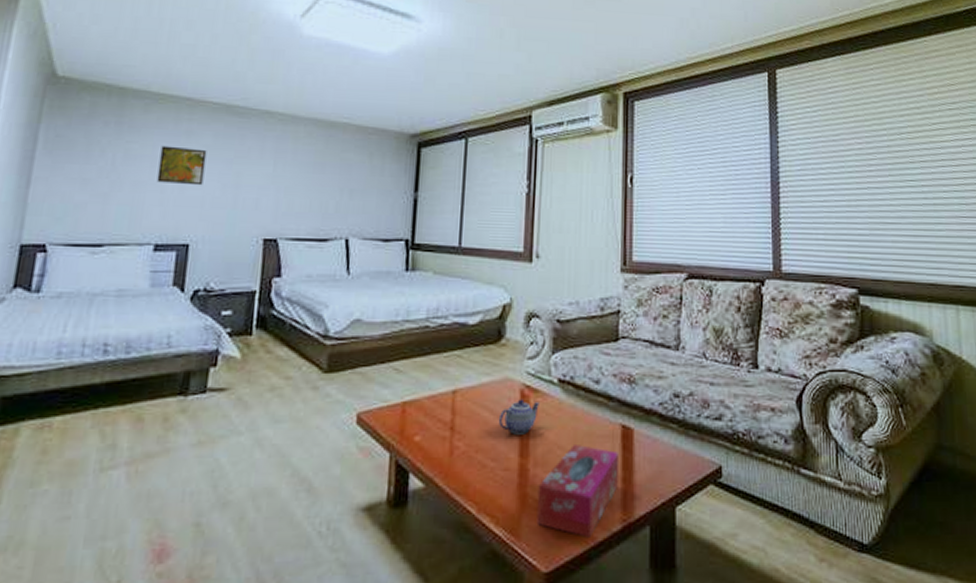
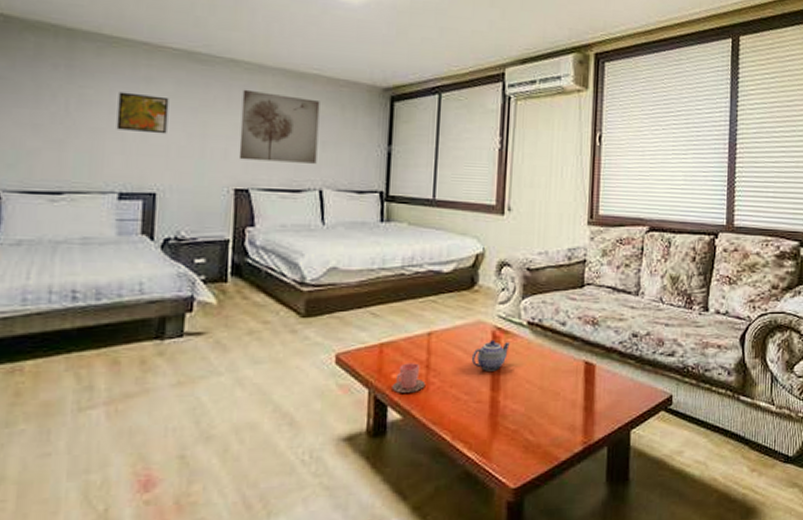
wall art: none [269,140,349,212] -> present [238,89,320,164]
cup: none [414,424,450,457] -> present [392,363,426,393]
tissue box: present [536,445,620,538] -> none [506,379,582,458]

